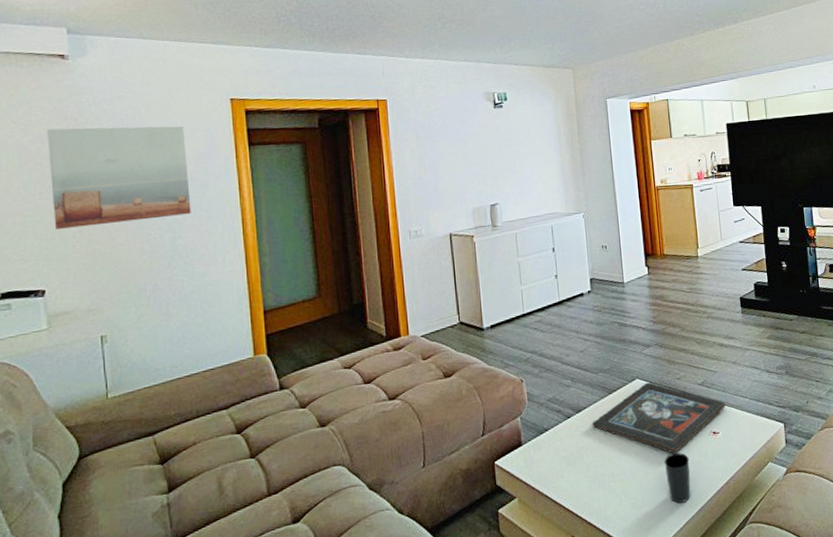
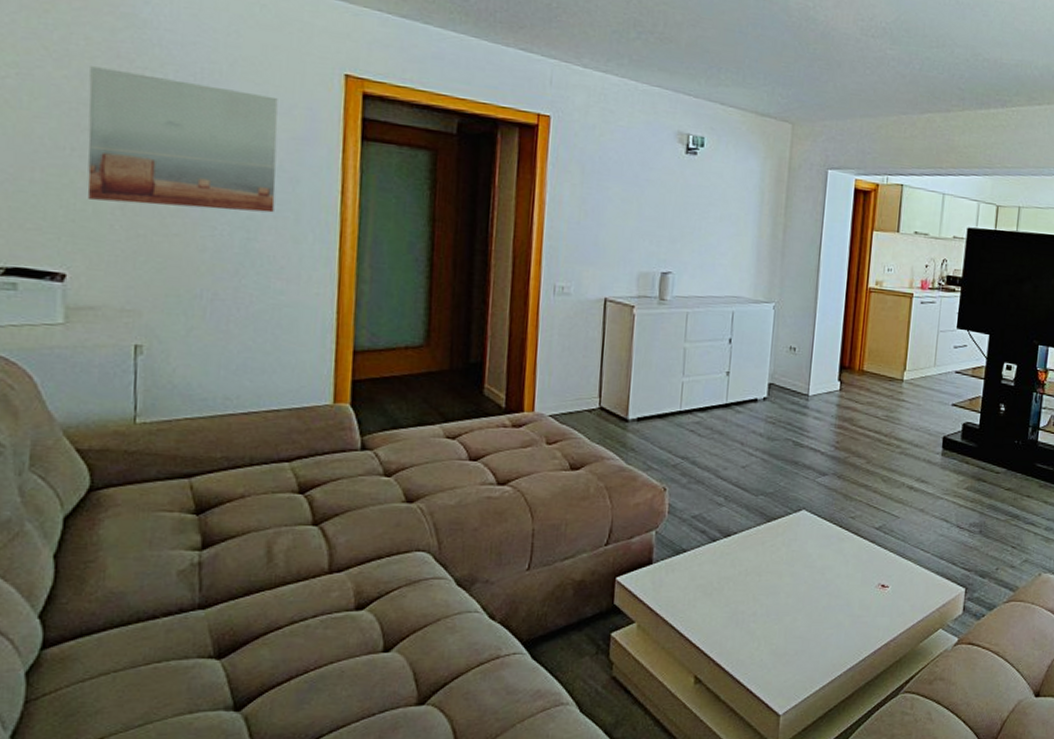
religious icon: present [592,382,726,454] -> none [740,516,903,602]
cup: present [664,453,691,503] -> none [817,602,848,658]

